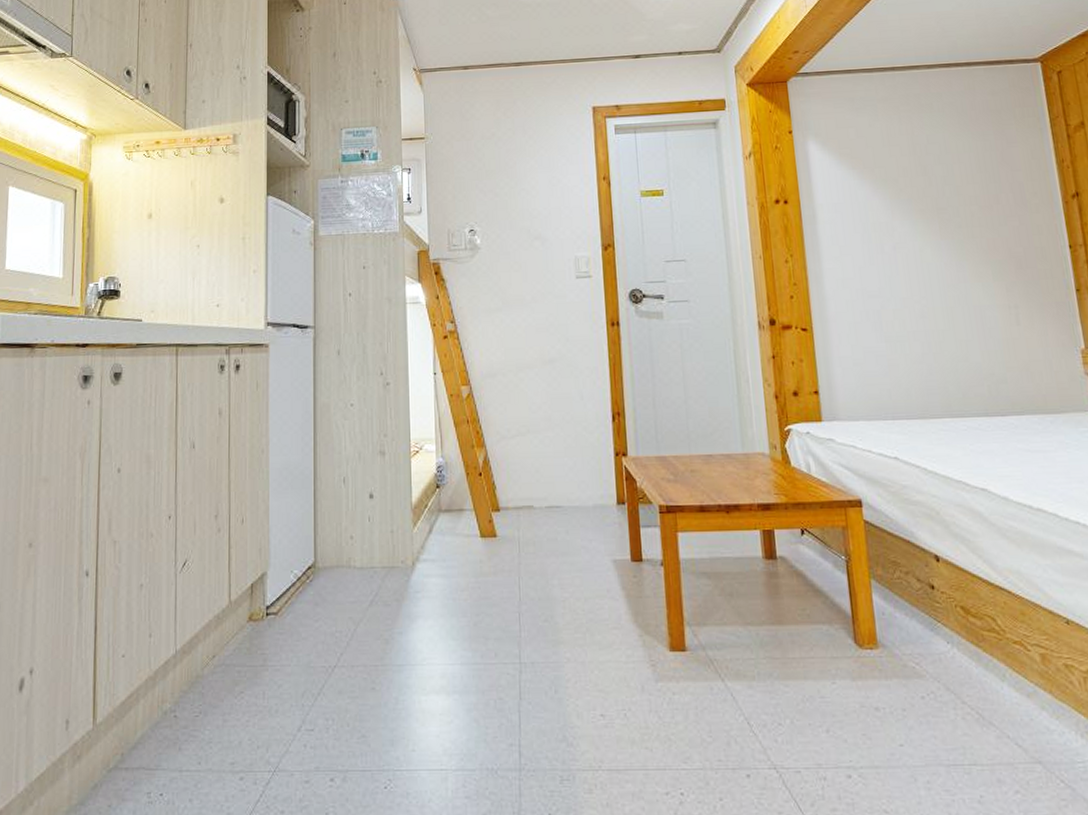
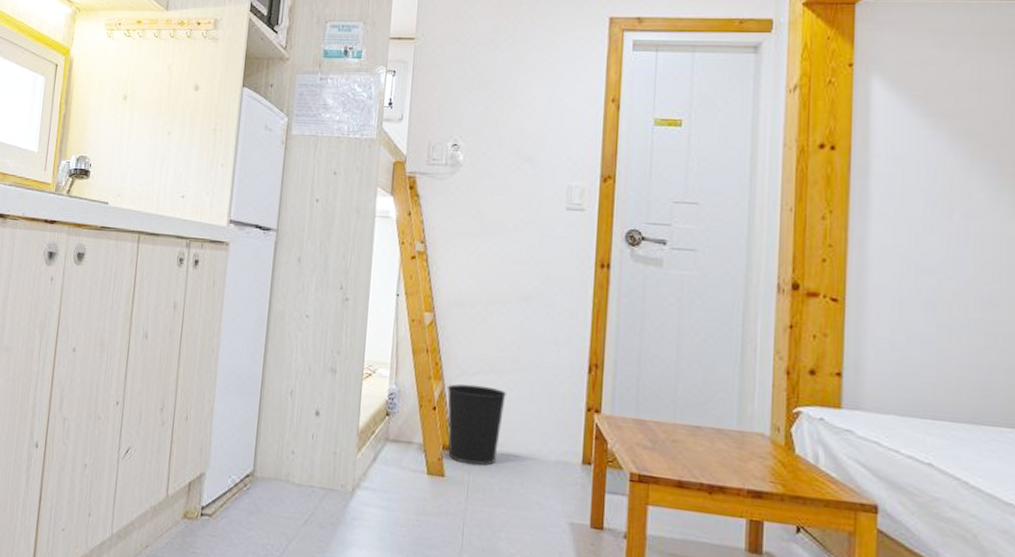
wastebasket: none [489,446,543,522] -> present [446,383,506,466]

